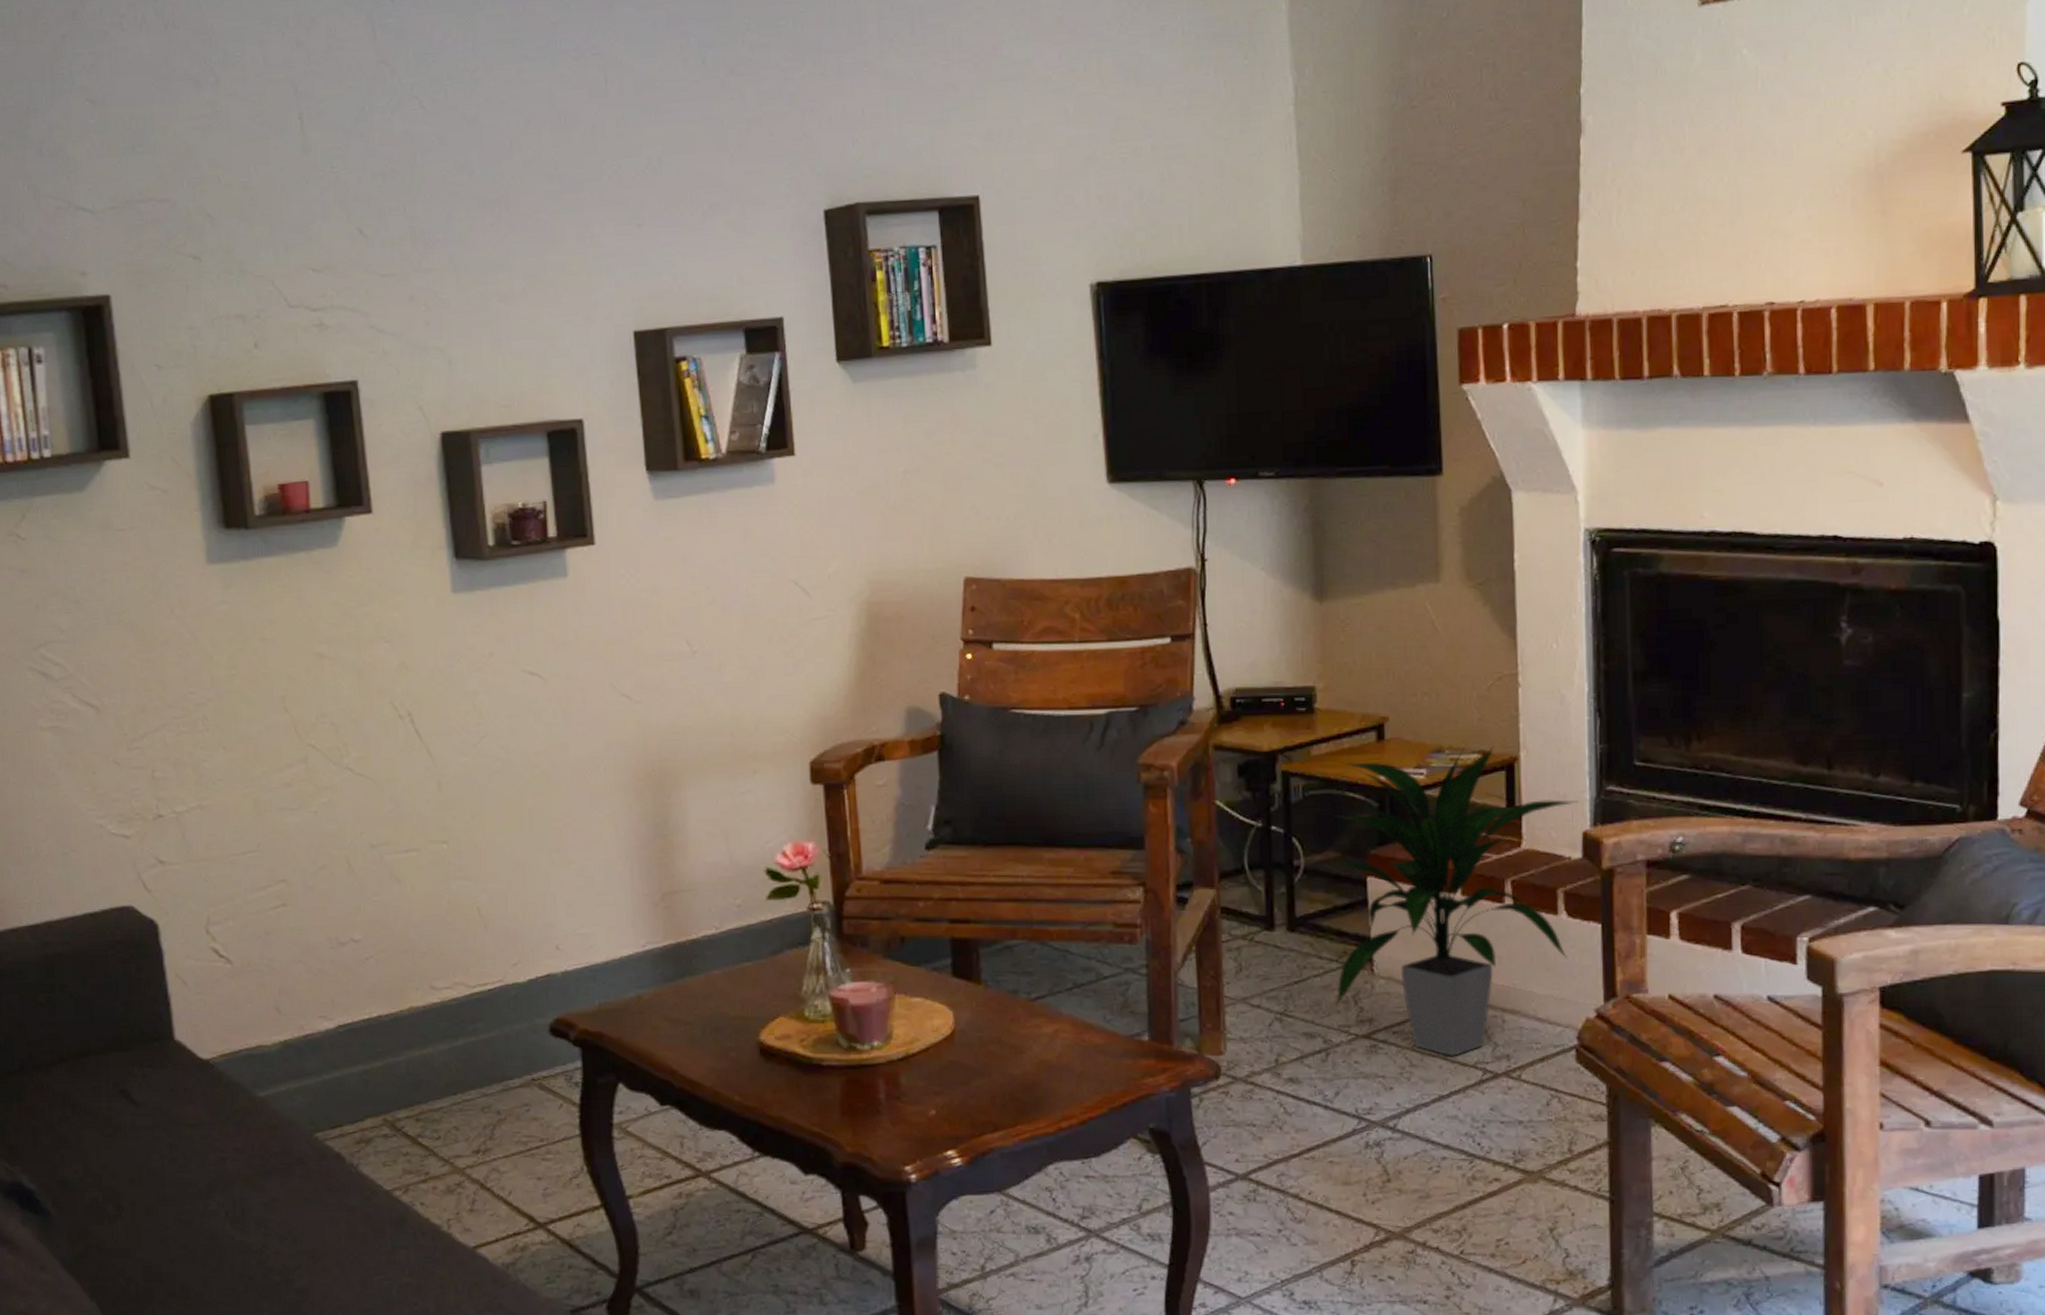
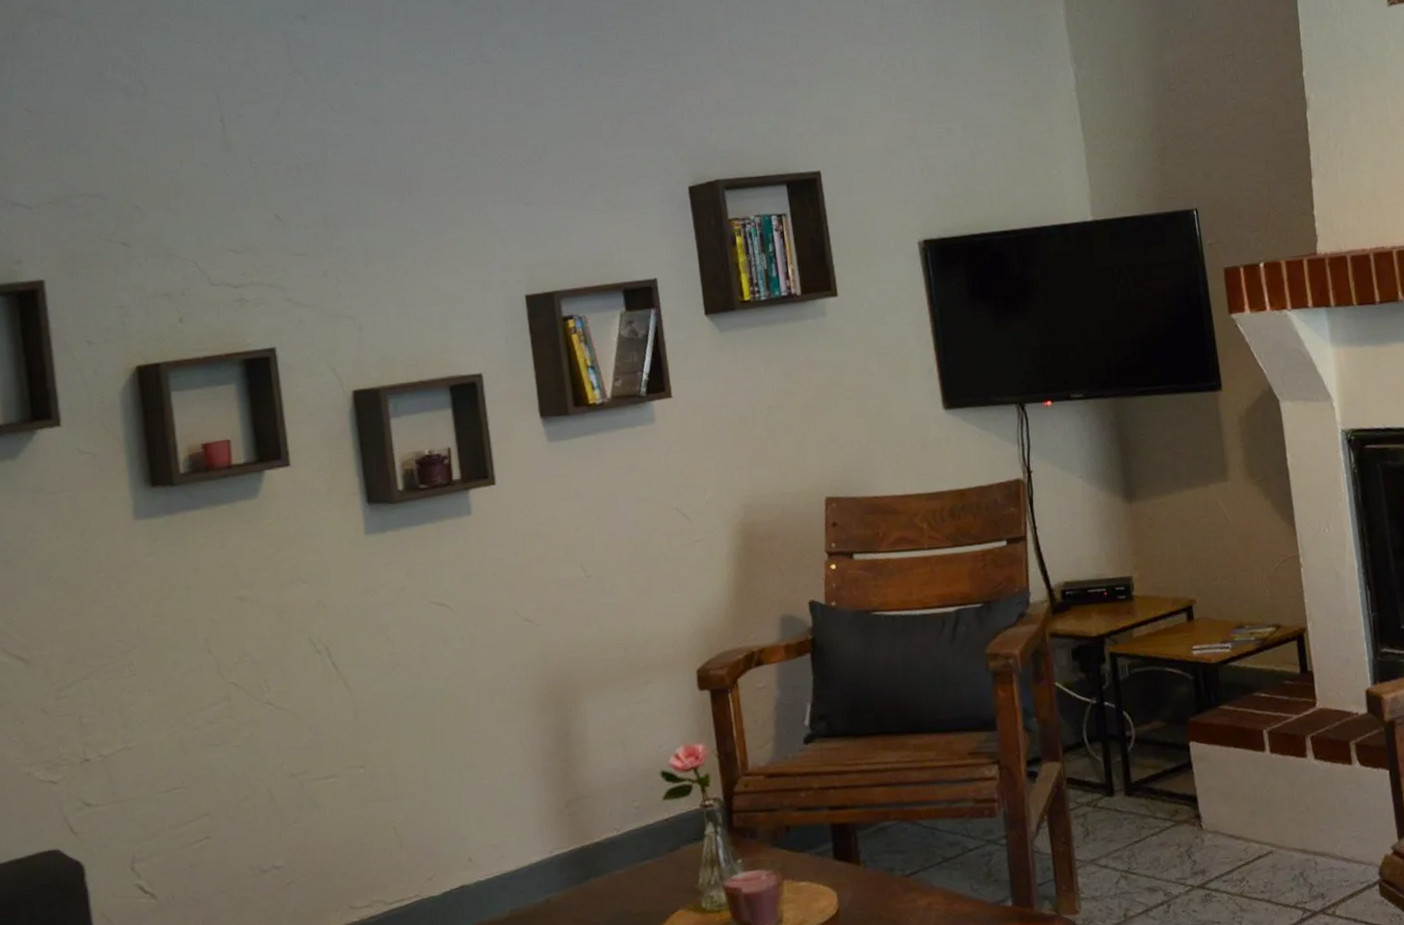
indoor plant: present [1329,740,1579,1056] -> none [1156,616,1365,899]

